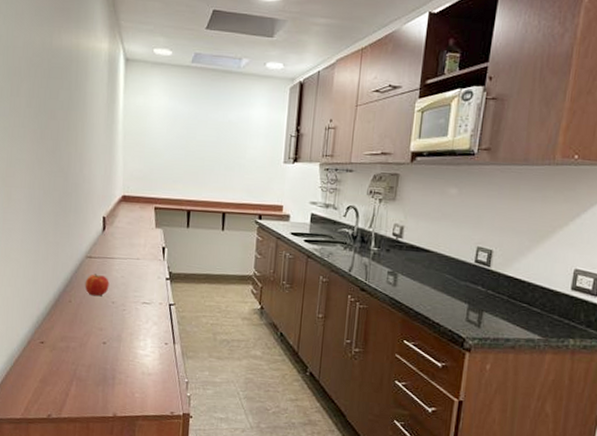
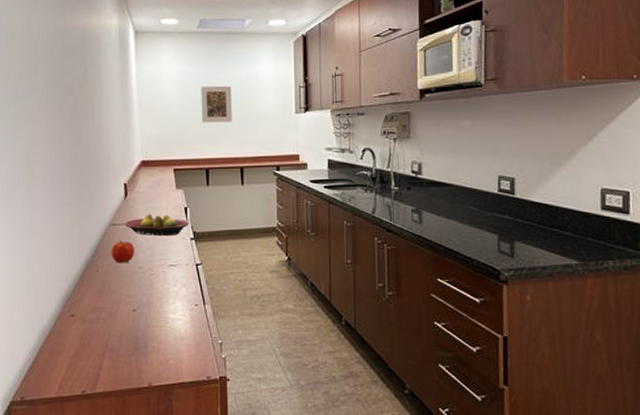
fruit bowl: none [100,250,167,274] -> present [124,214,190,237]
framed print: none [187,124,221,165] -> present [201,85,232,123]

